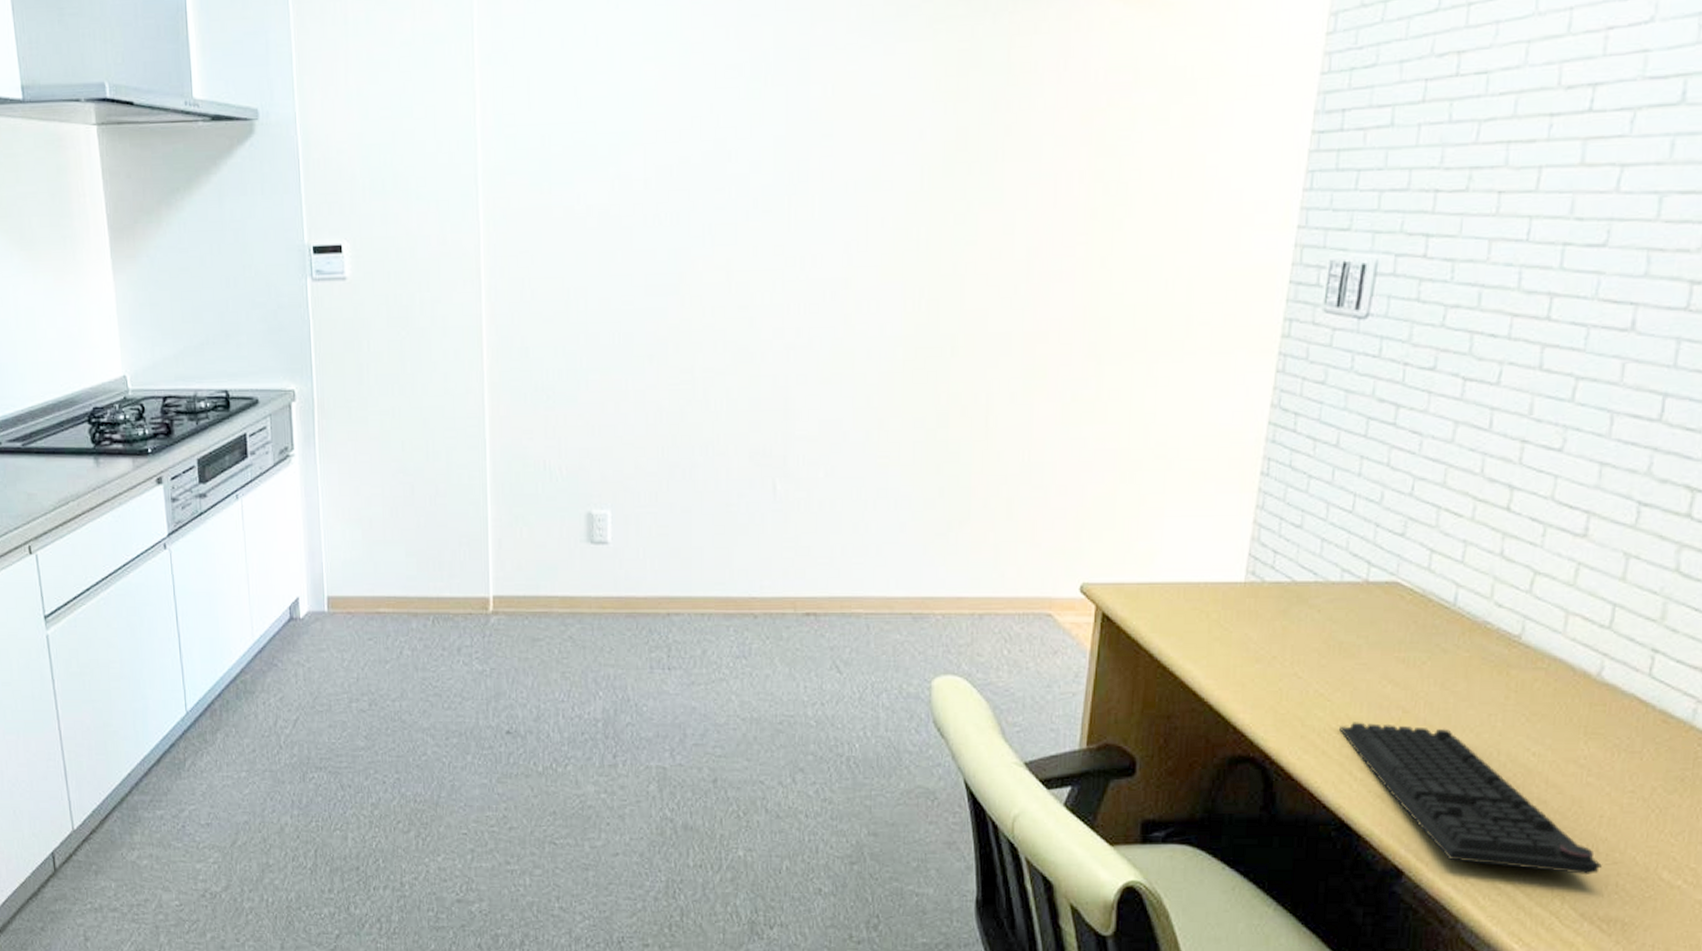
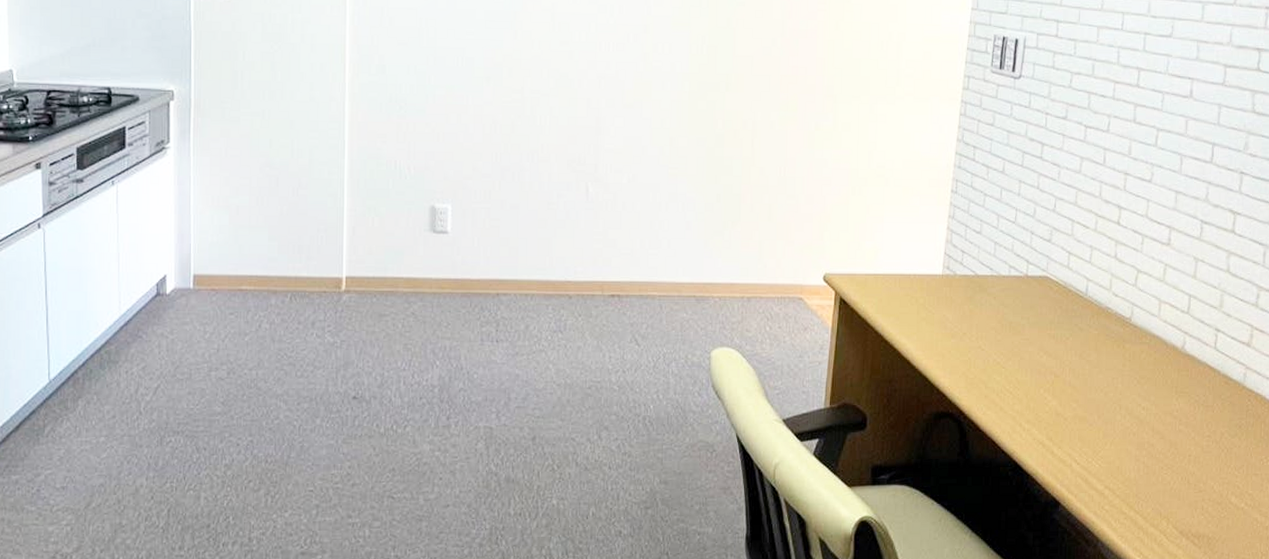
keyboard: present [1339,722,1602,874] -> none [1012,384,1192,501]

